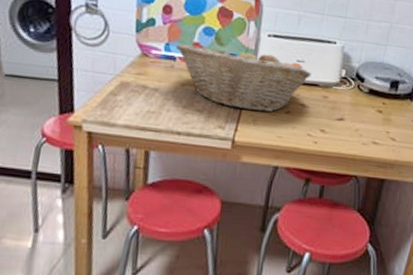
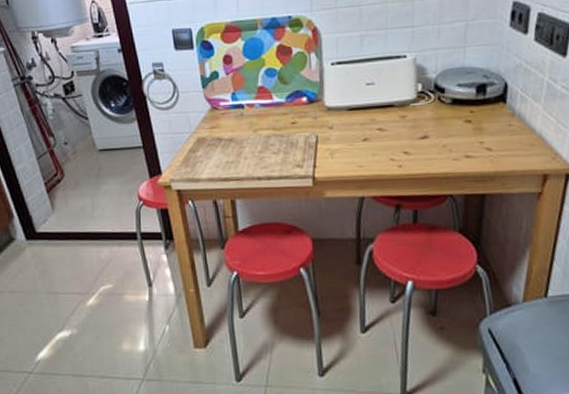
fruit basket: present [175,43,311,112] -> none [241,78,384,146]

